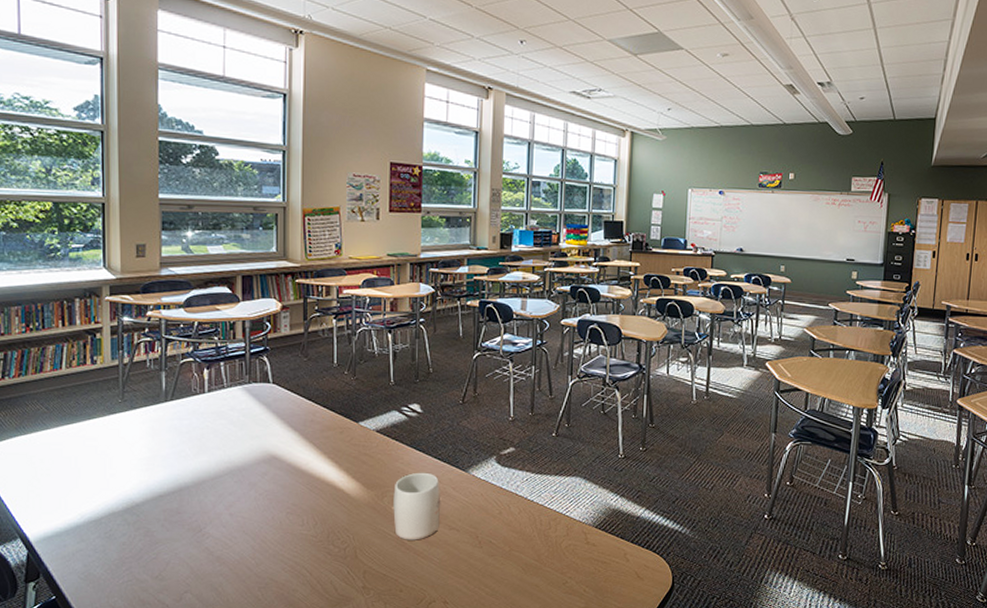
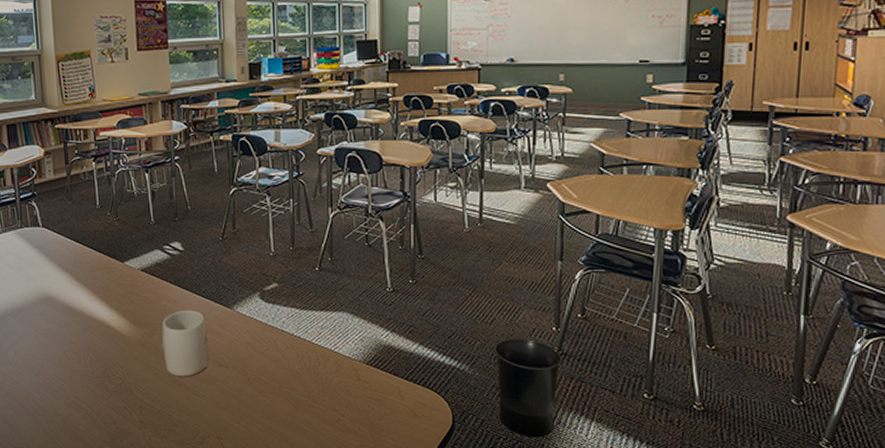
waste bin: none [713,503,772,596] -> present [495,338,562,438]

